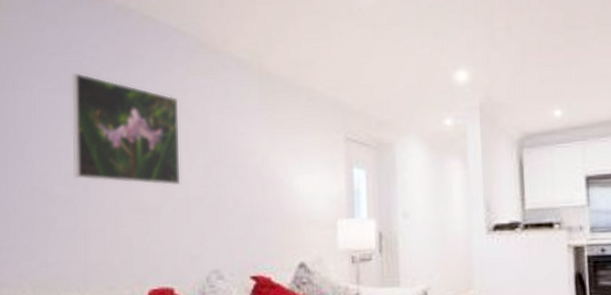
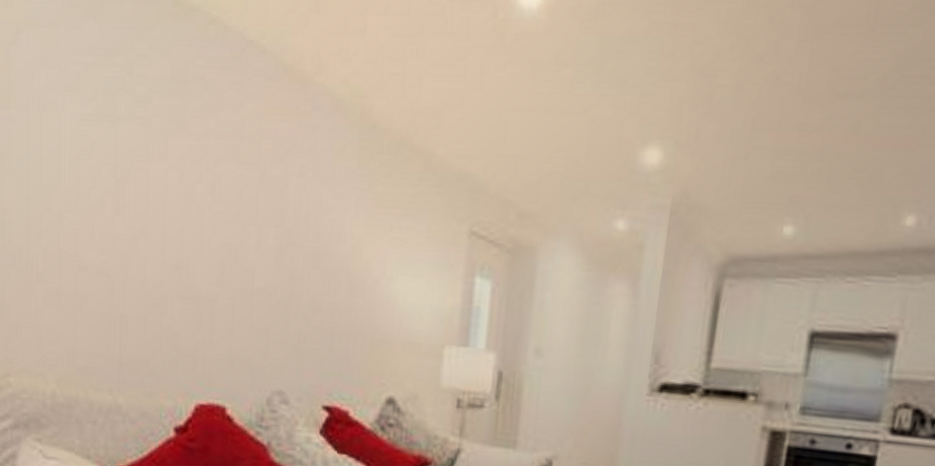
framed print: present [72,72,180,186] -> none [110,94,248,271]

